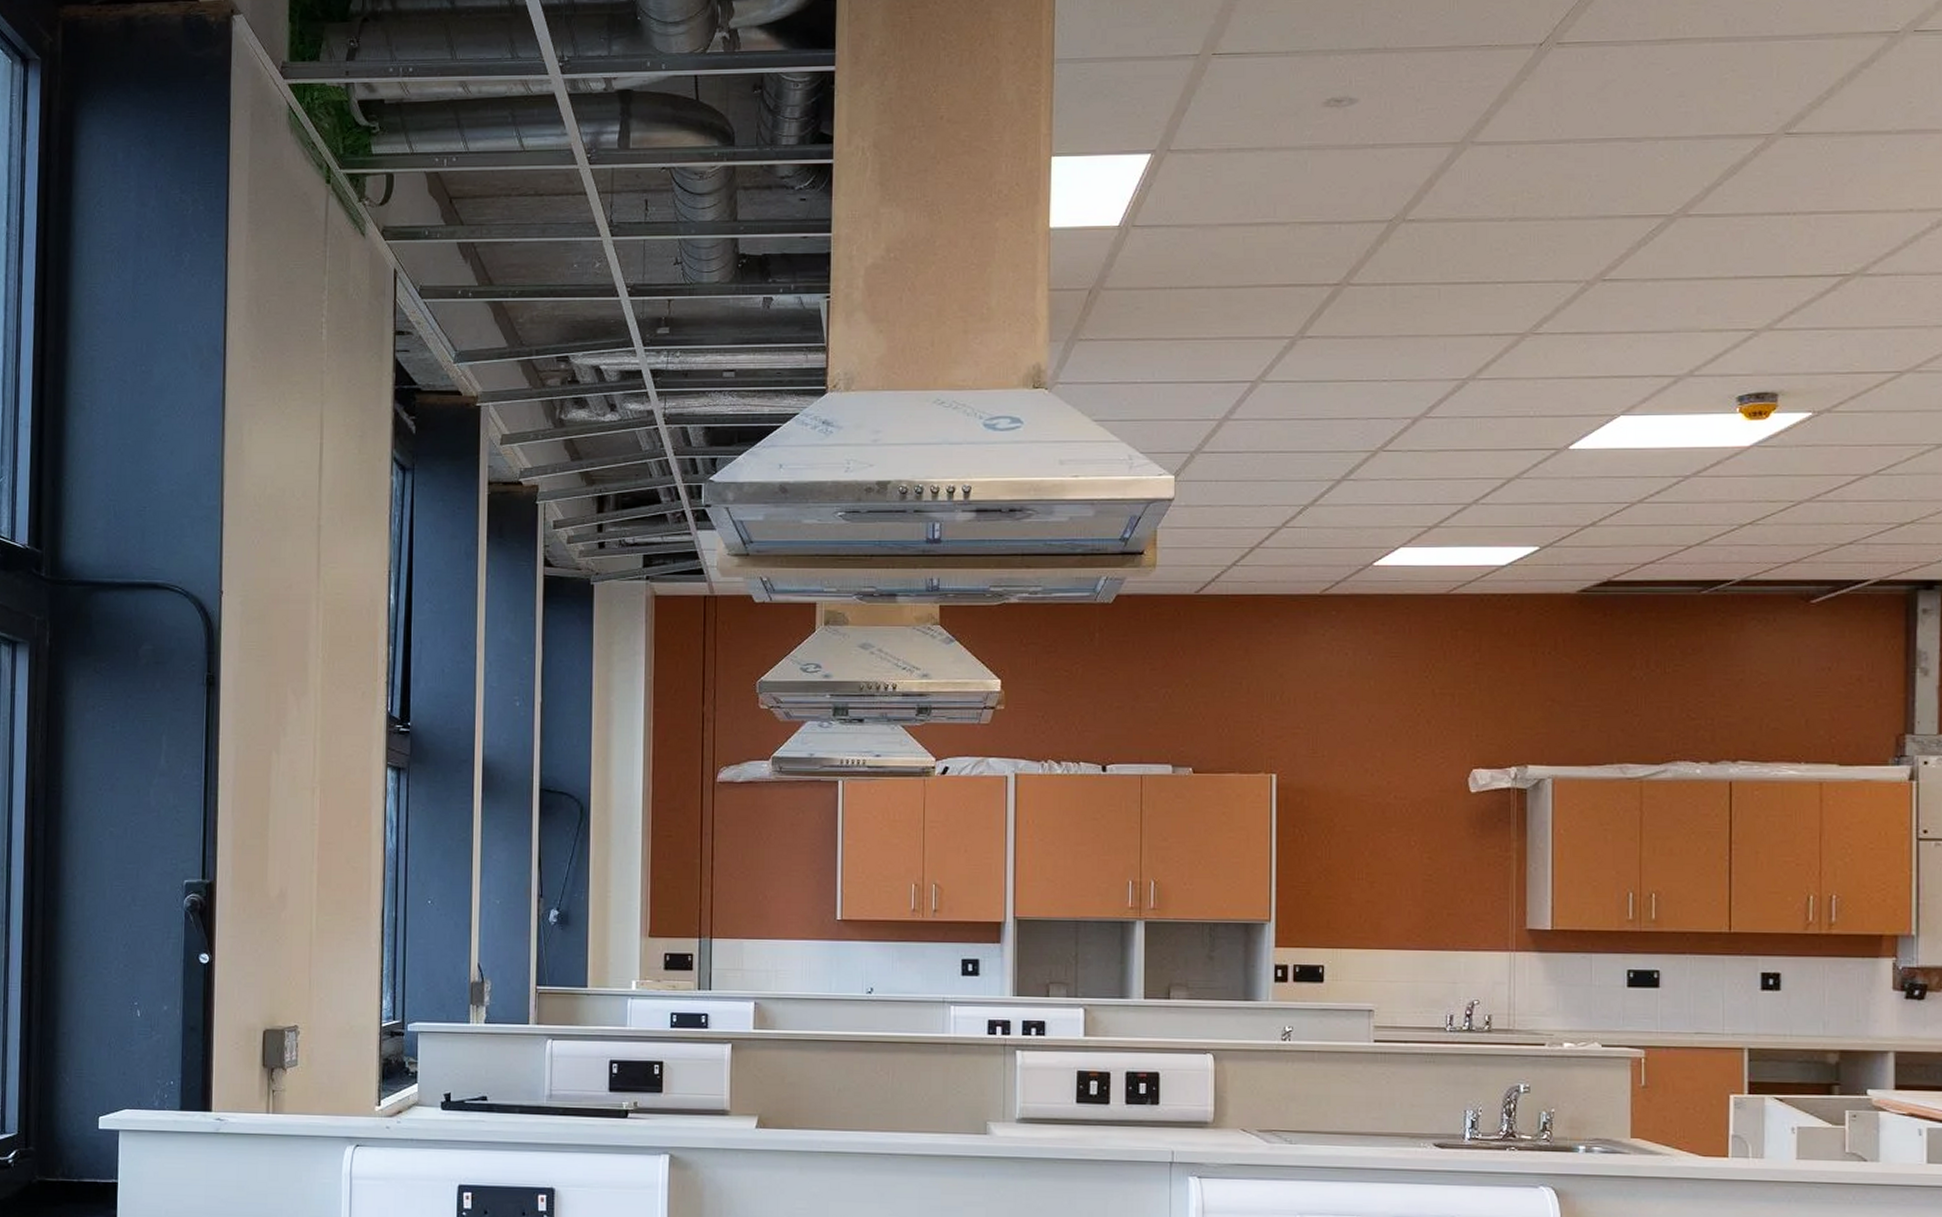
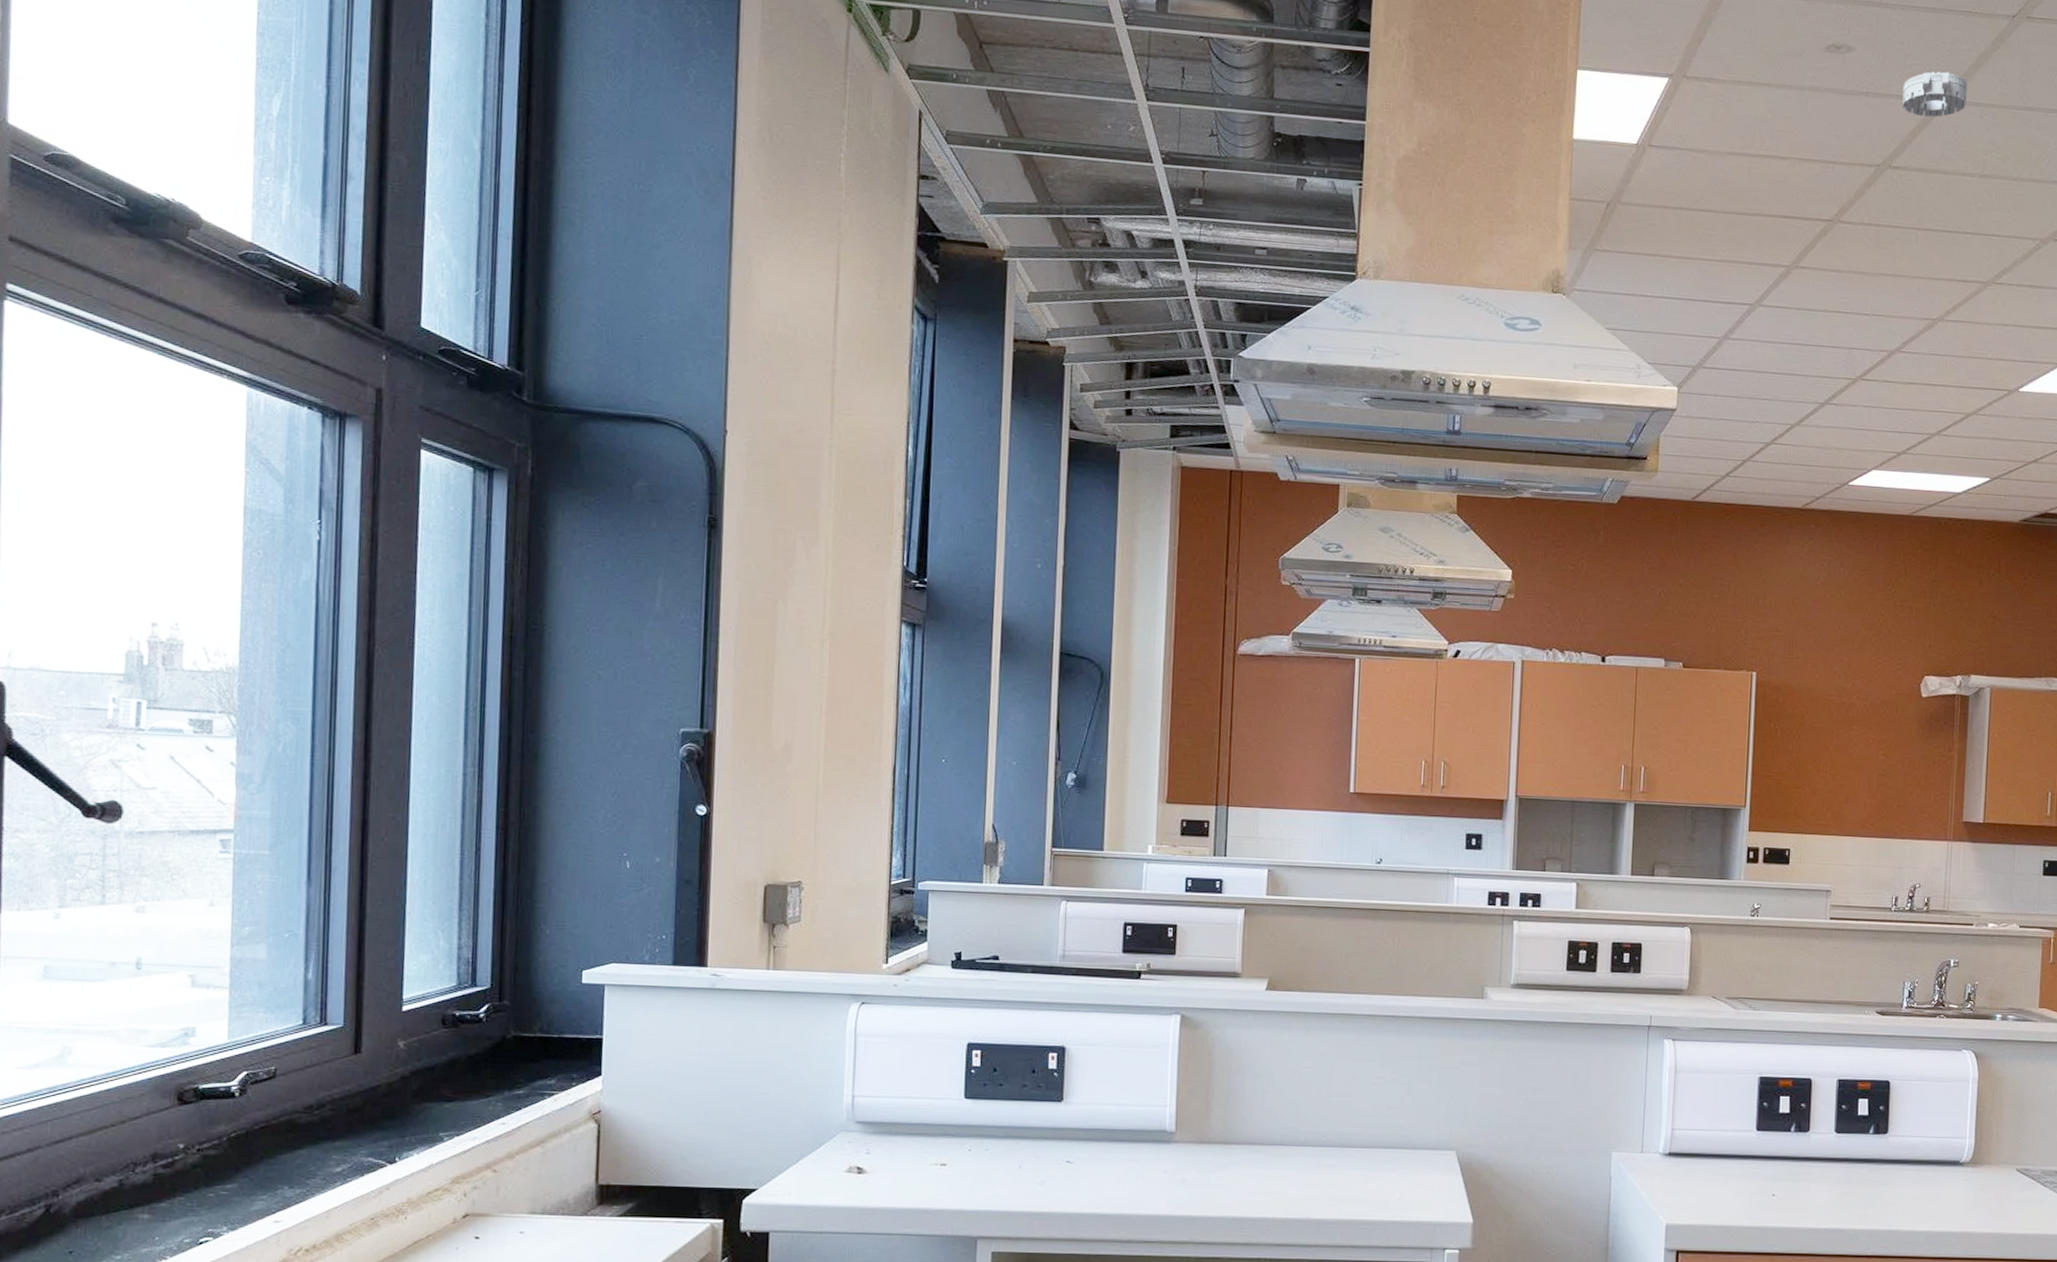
smoke detector: none [1415,112,1491,164] -> present [1902,71,1968,118]

